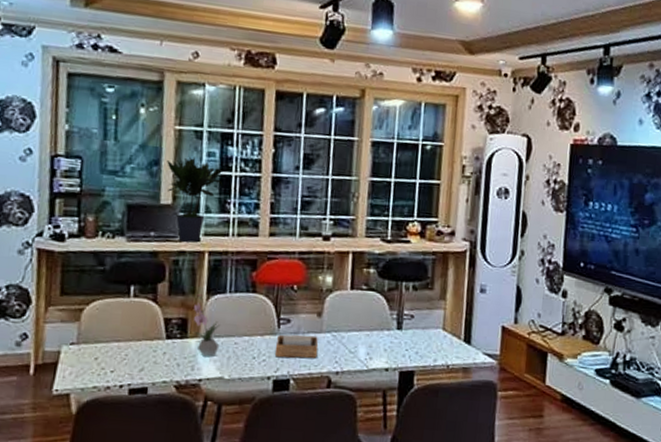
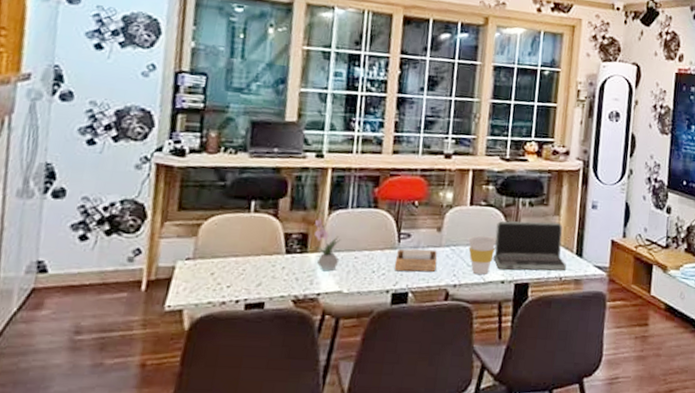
potted plant: present [167,156,224,243] -> none [293,76,350,159]
cup: none [350,320,380,362] -> present [468,235,497,275]
laptop: none [375,305,454,359] -> present [492,220,566,271]

